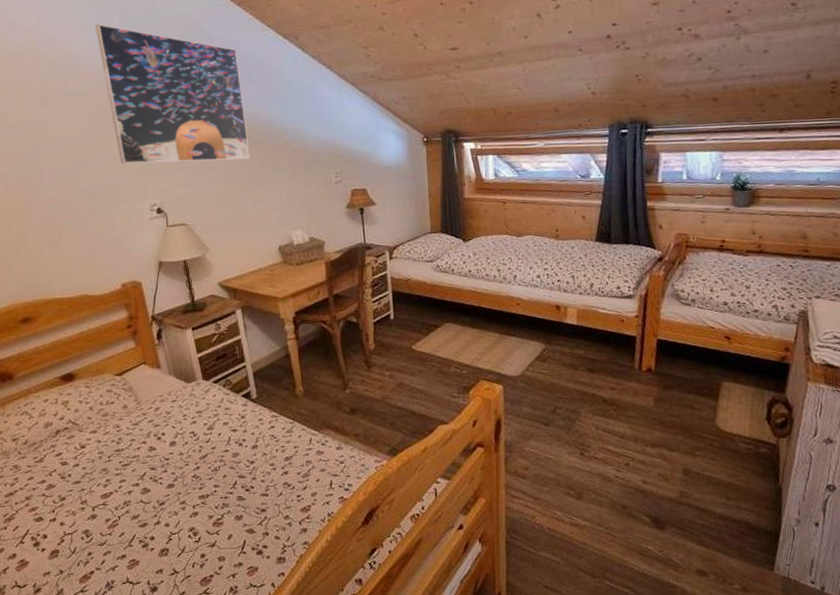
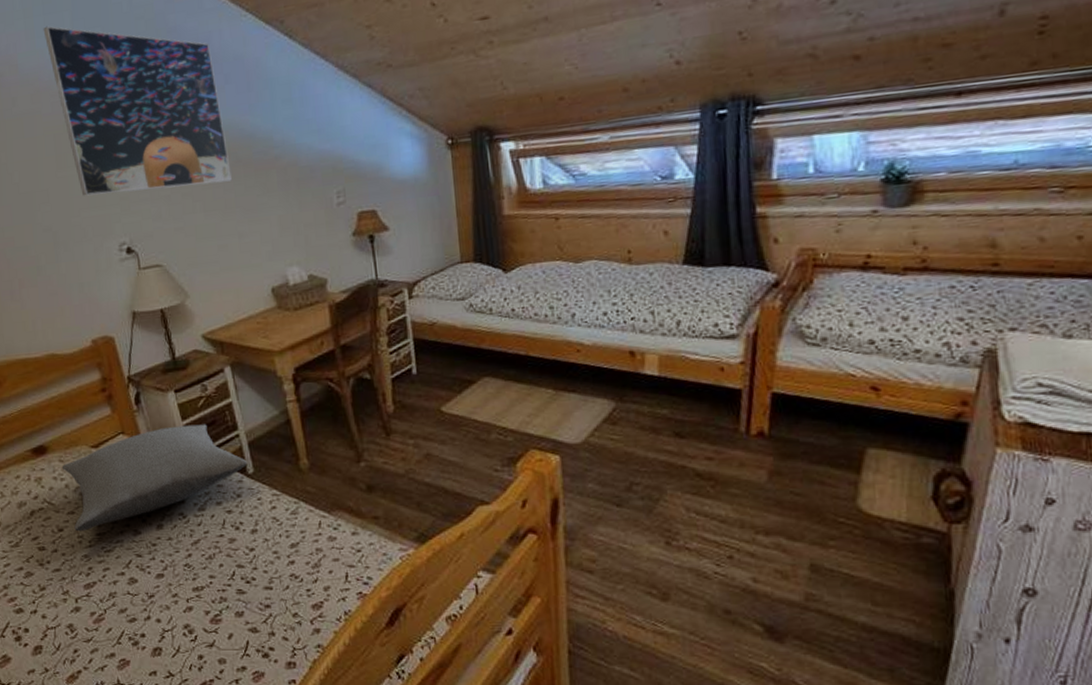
pillow: none [87,357,252,448] -> present [61,424,248,532]

